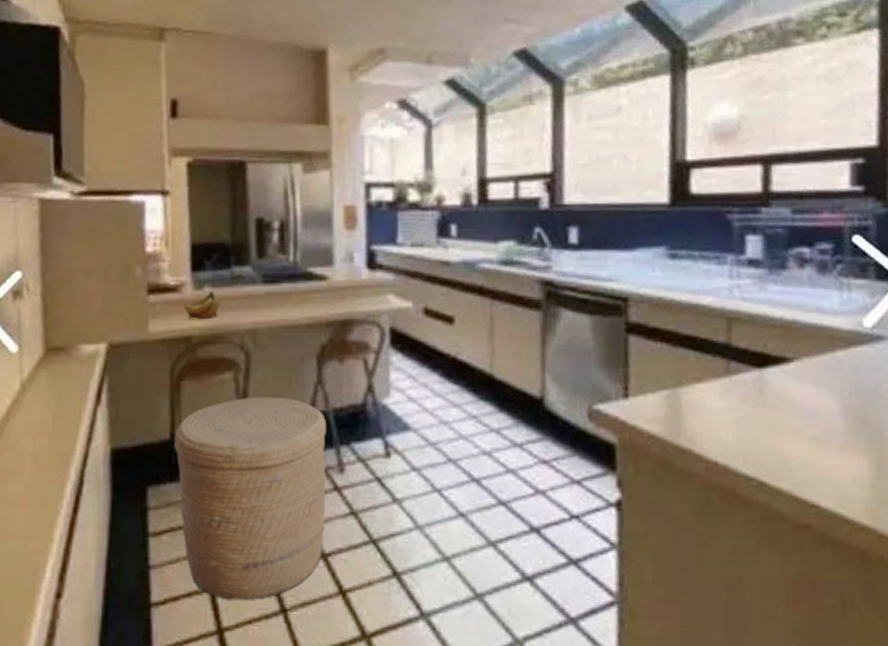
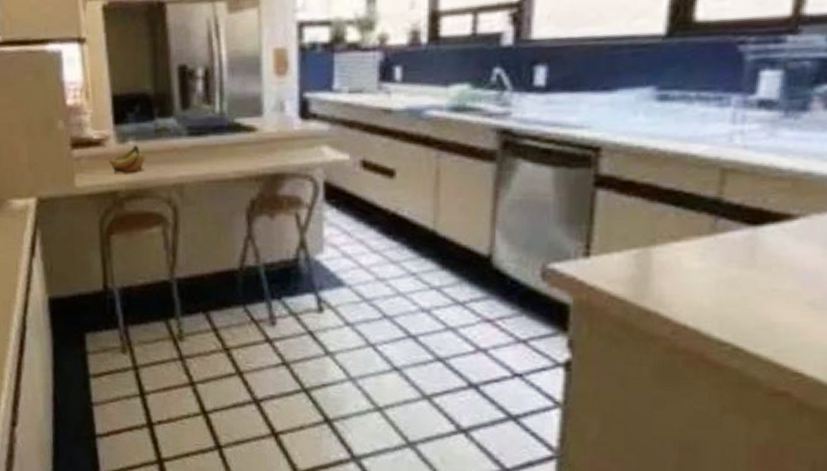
basket: present [174,397,326,600] -> none [107,251,257,436]

